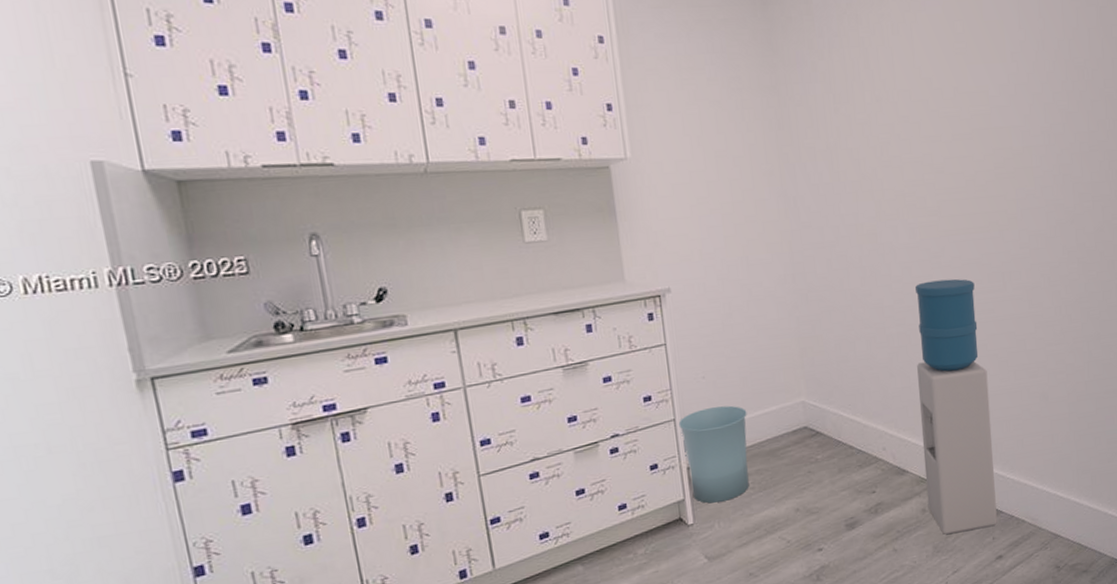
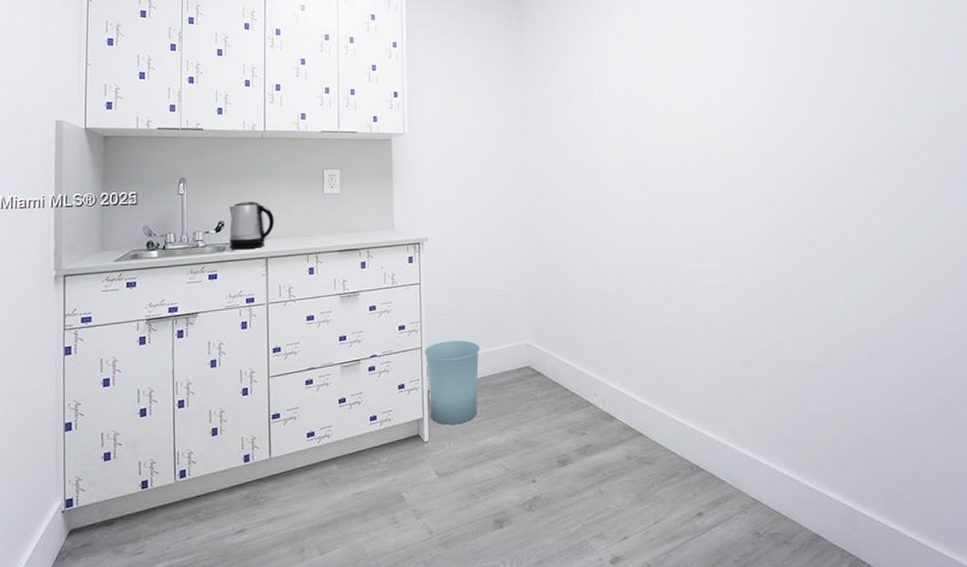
kettle: none [391,257,461,323] -> present [229,201,275,250]
water cooler: present [915,279,997,535] -> none [628,247,698,484]

